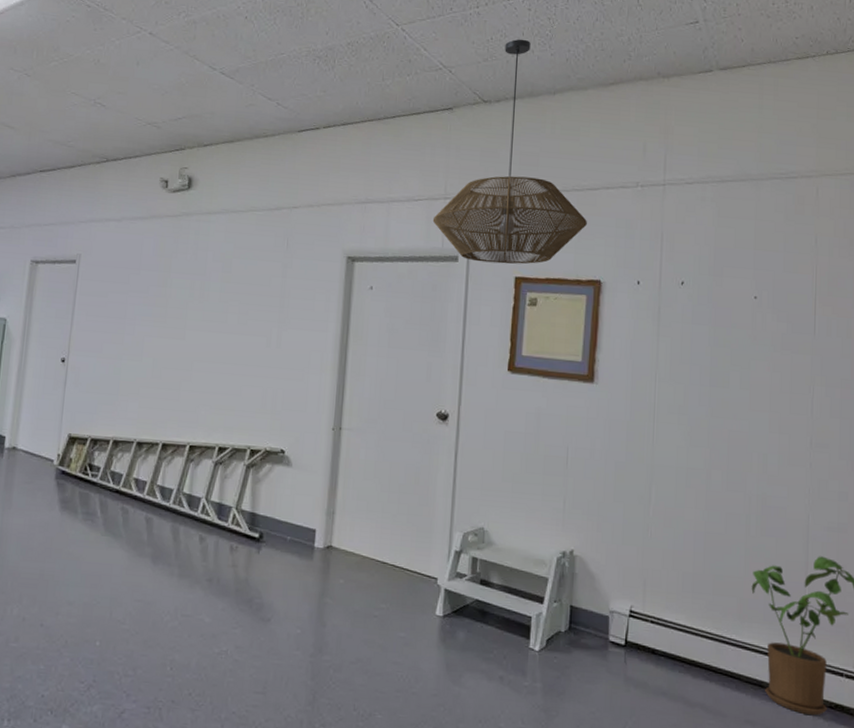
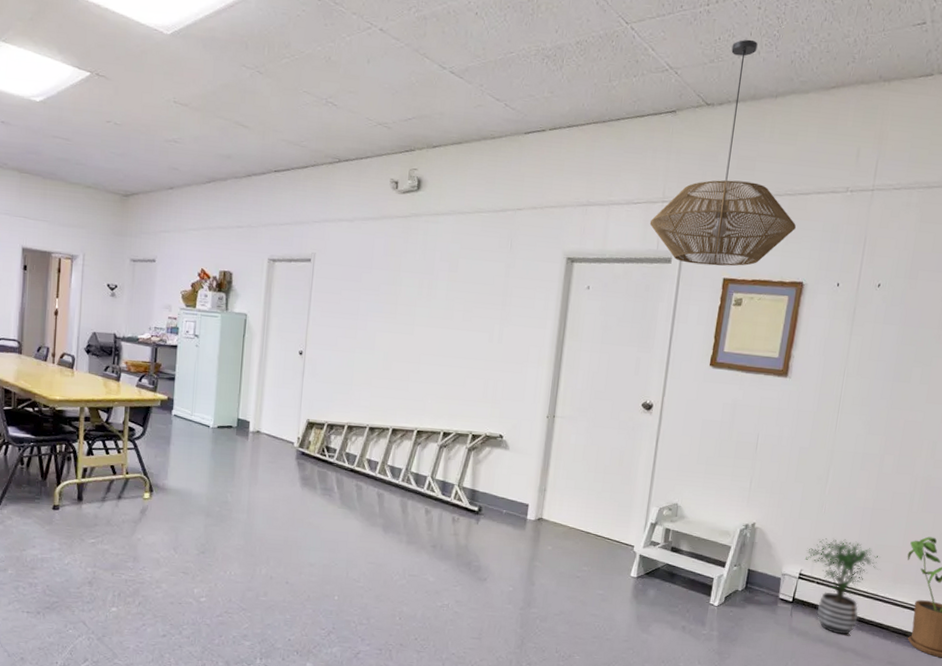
potted plant: none [634,568,720,687] -> present [804,538,880,636]

